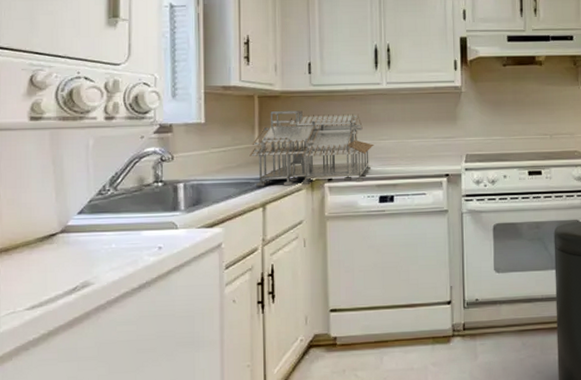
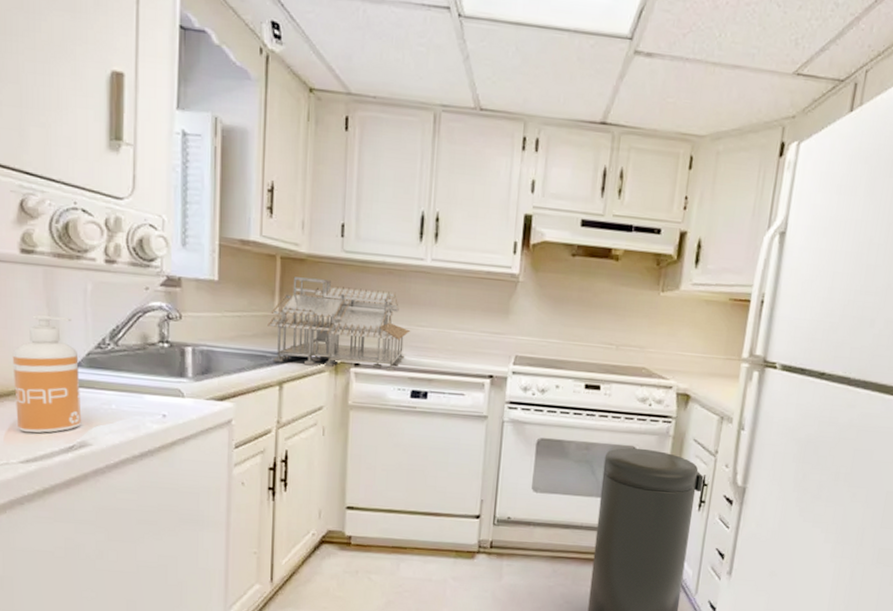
soap dispenser: none [21,170,84,281] -> present [12,314,82,434]

